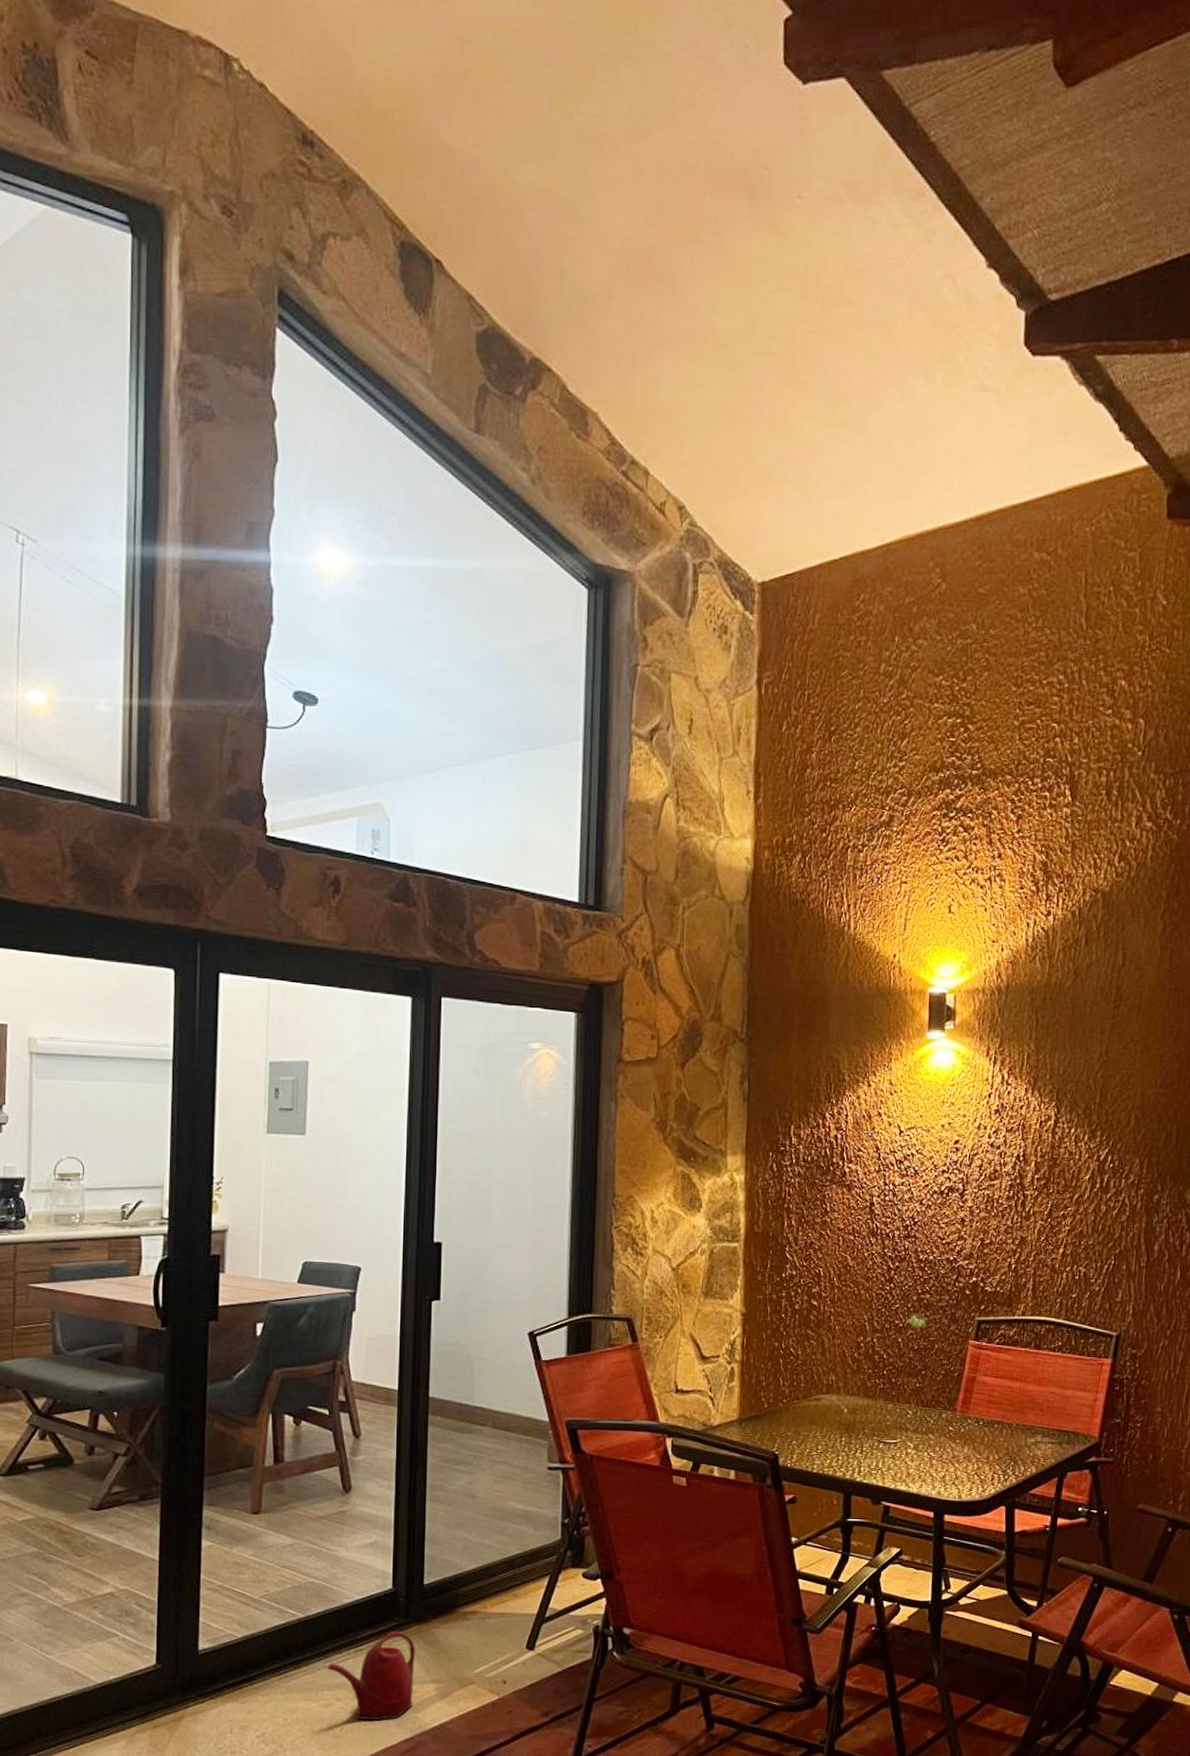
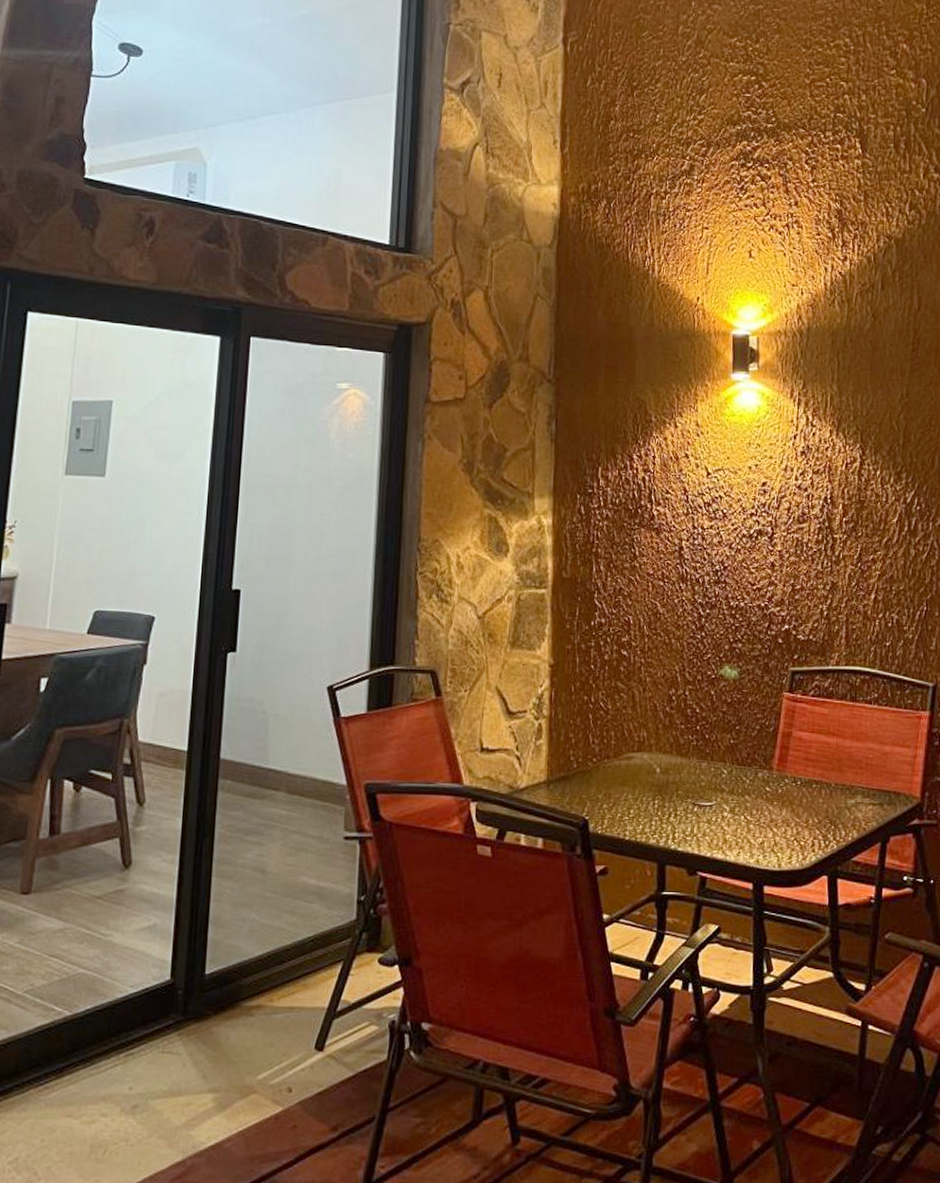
watering can: present [326,1631,415,1721] -> none [92,1030,192,1140]

